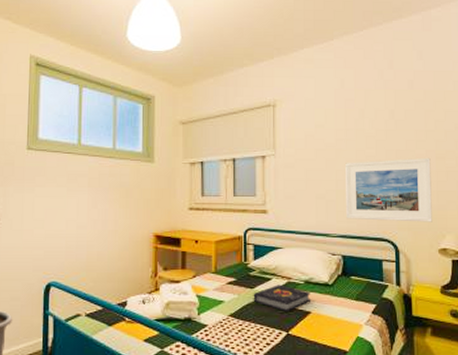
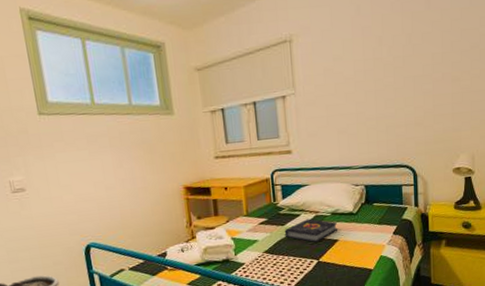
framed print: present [345,157,432,222] -> none [365,80,448,150]

